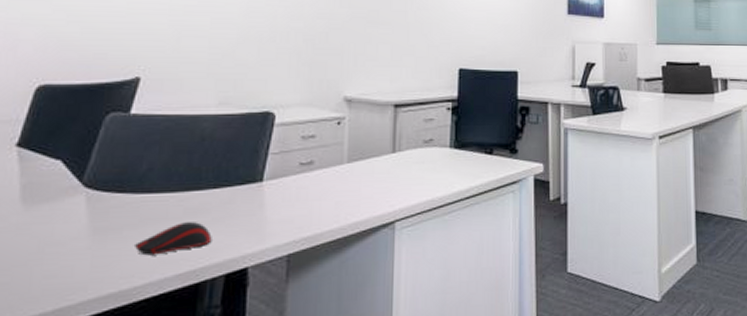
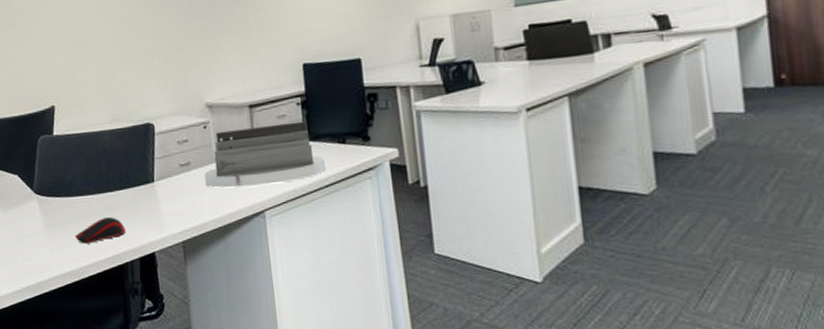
desk organizer: none [329,127,468,194] -> present [204,121,325,188]

